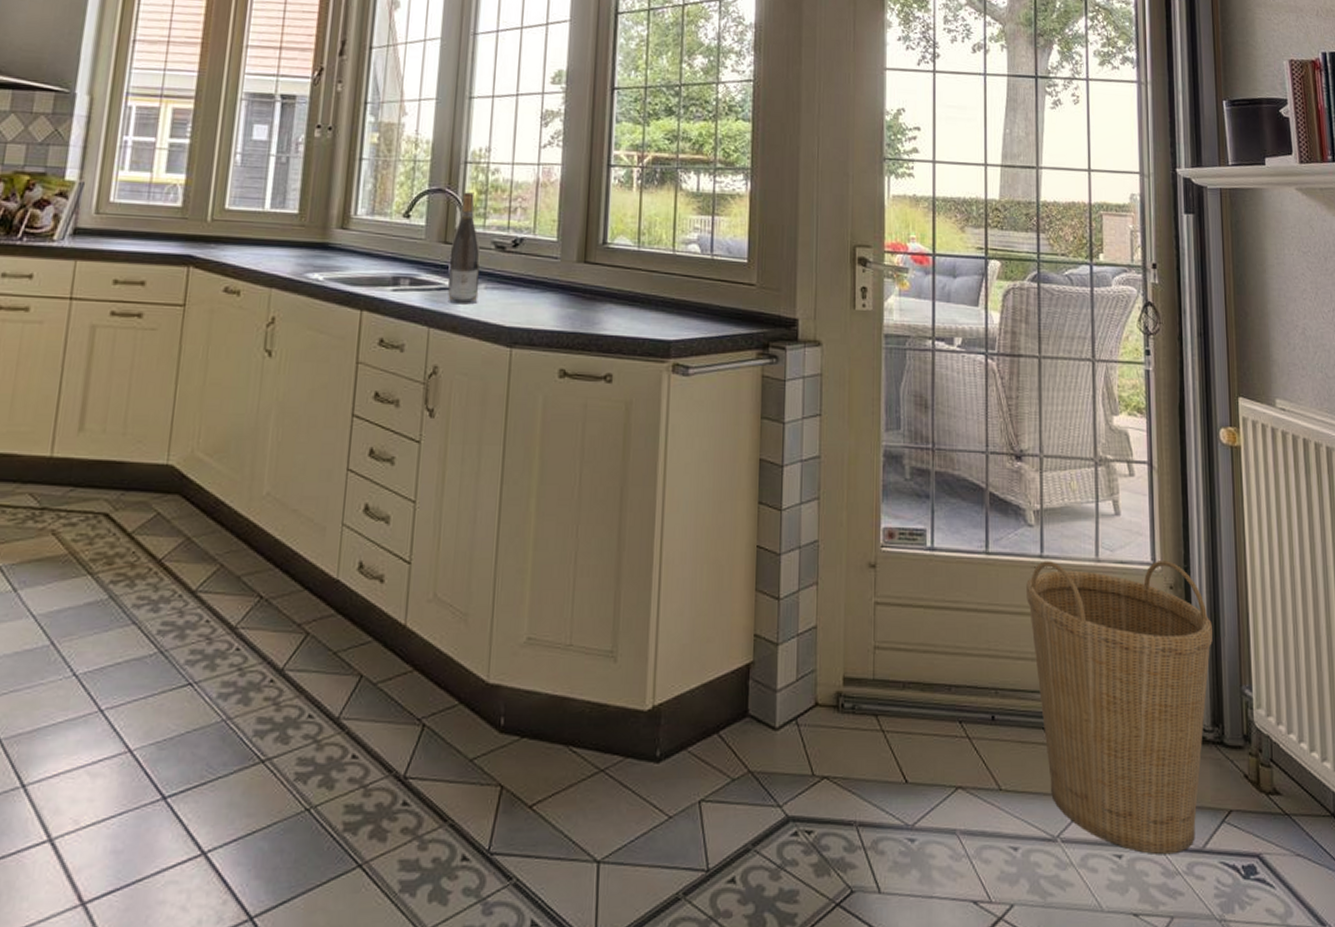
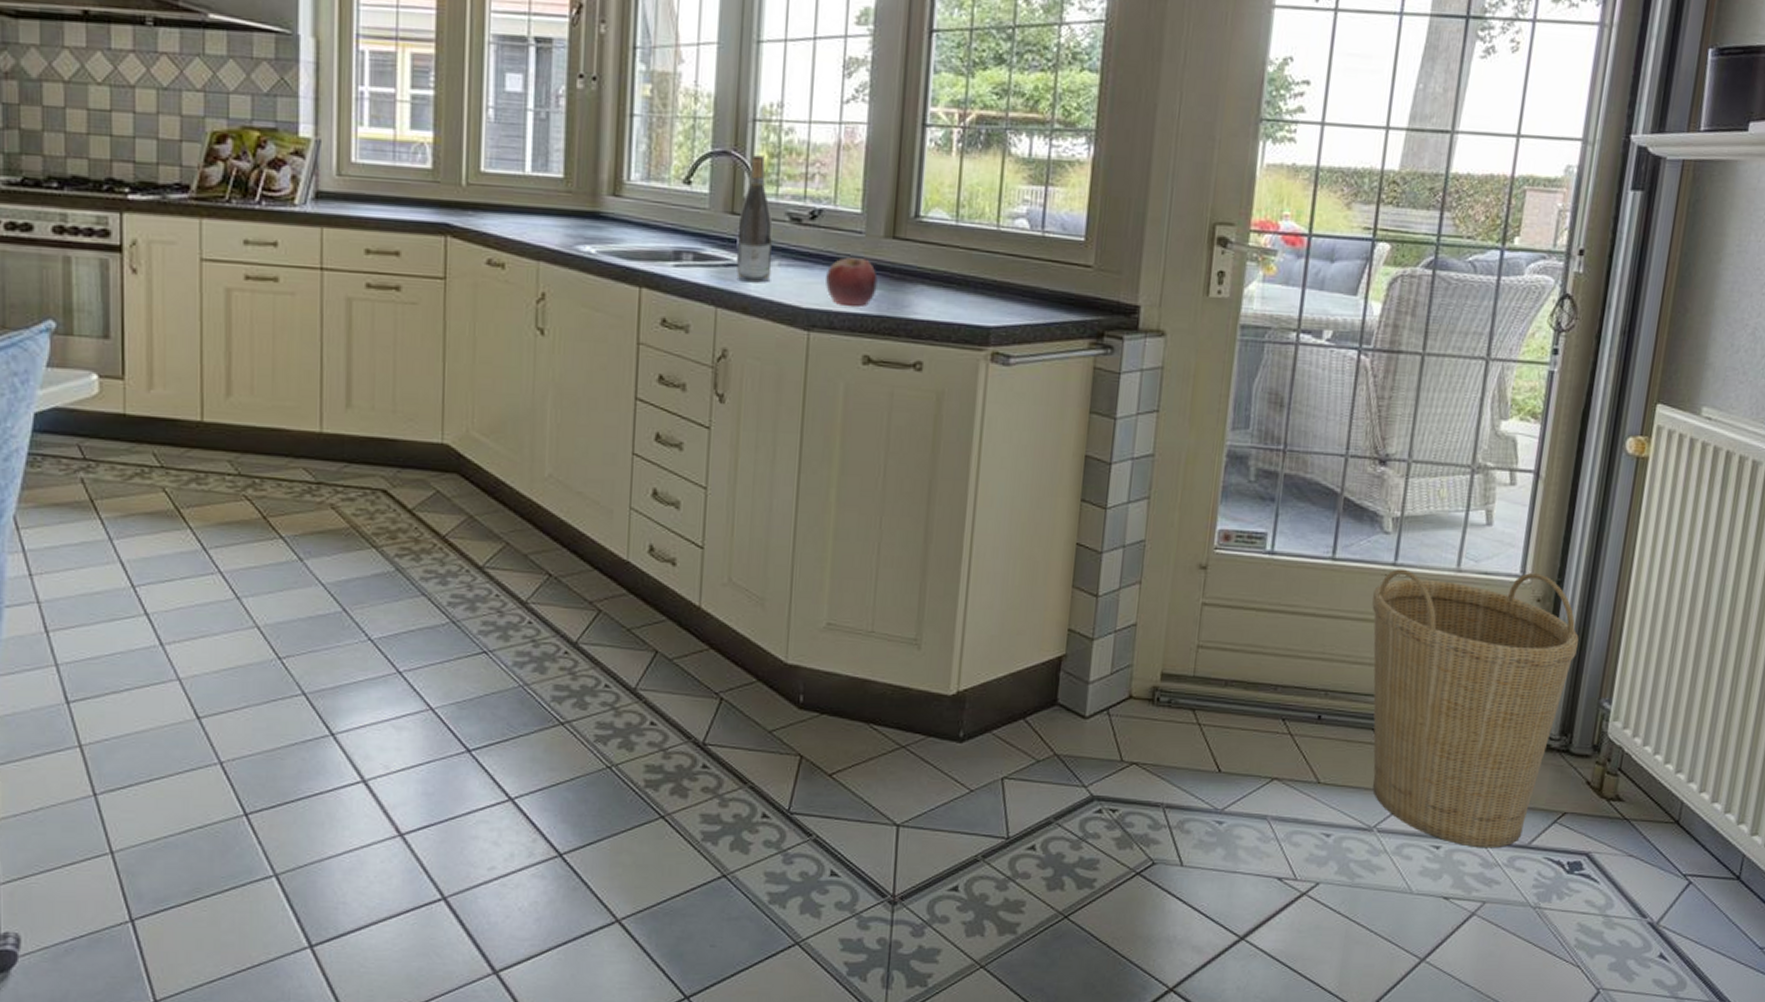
fruit: none [525,280,572,325] -> present [824,257,878,308]

